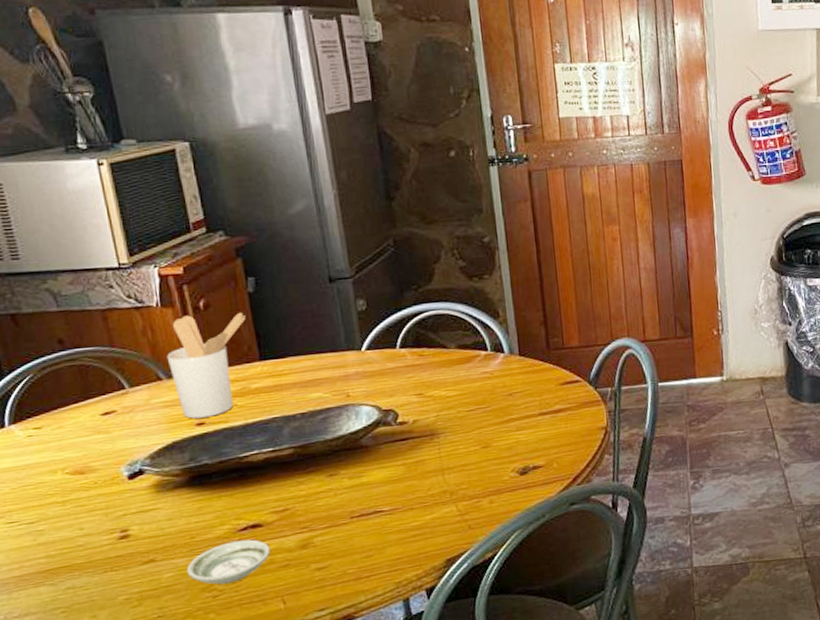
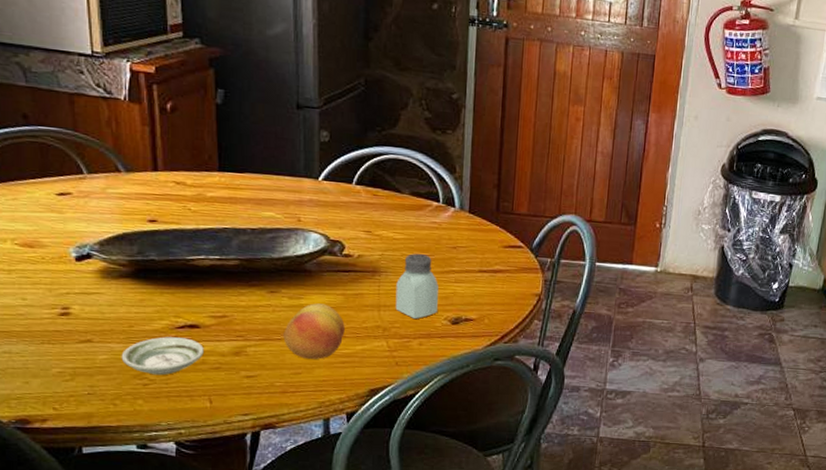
utensil holder: present [166,312,246,419] -> none [128,114,210,216]
fruit: none [348,478,411,539] -> present [283,303,345,359]
saltshaker: none [456,407,503,477] -> present [395,254,438,320]

